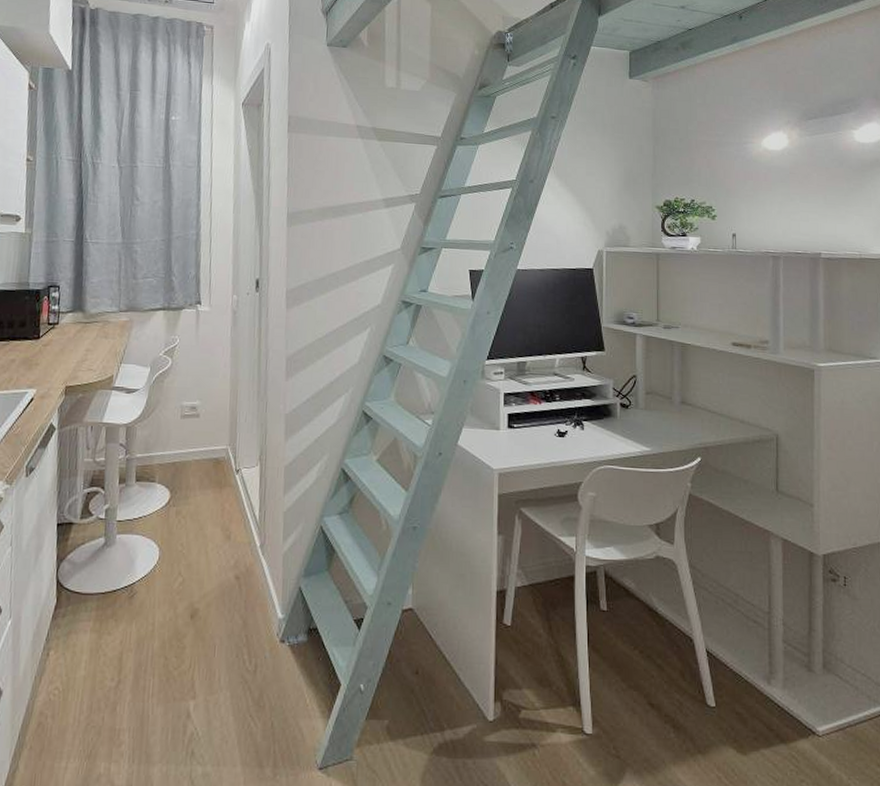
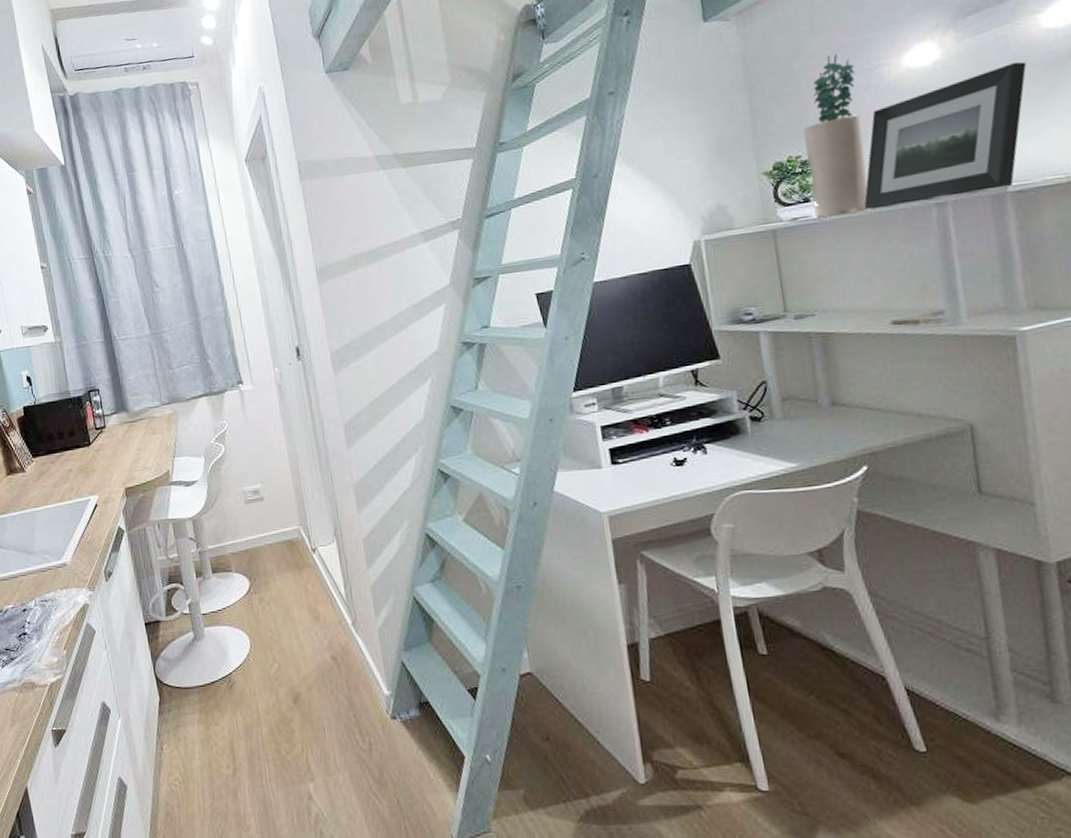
vase: none [688,126,730,252] -> present [803,54,869,219]
picture frame: none [723,161,842,254] -> present [864,61,1026,210]

